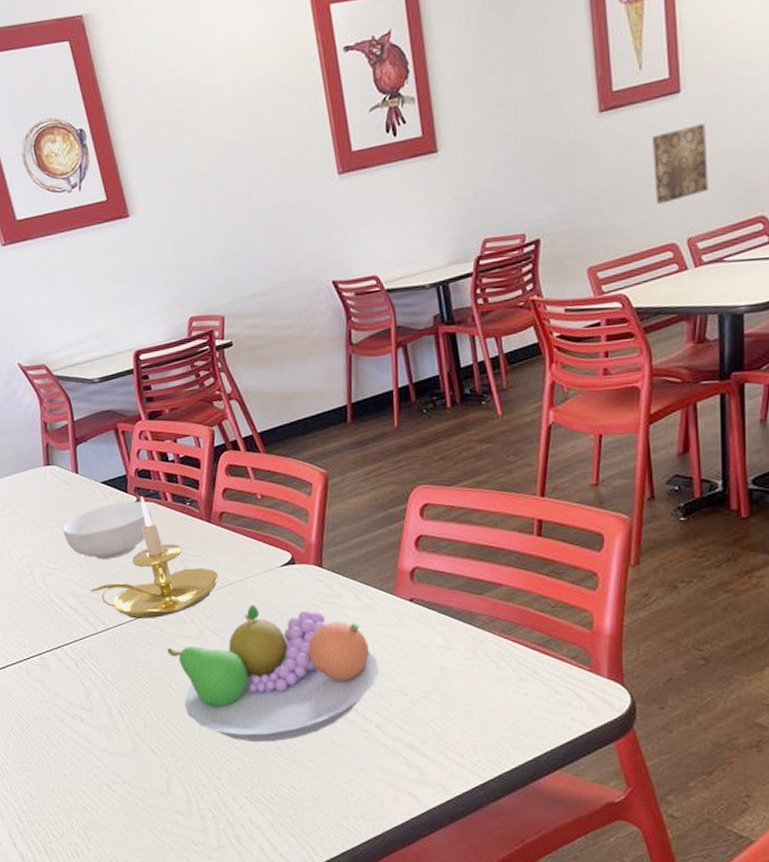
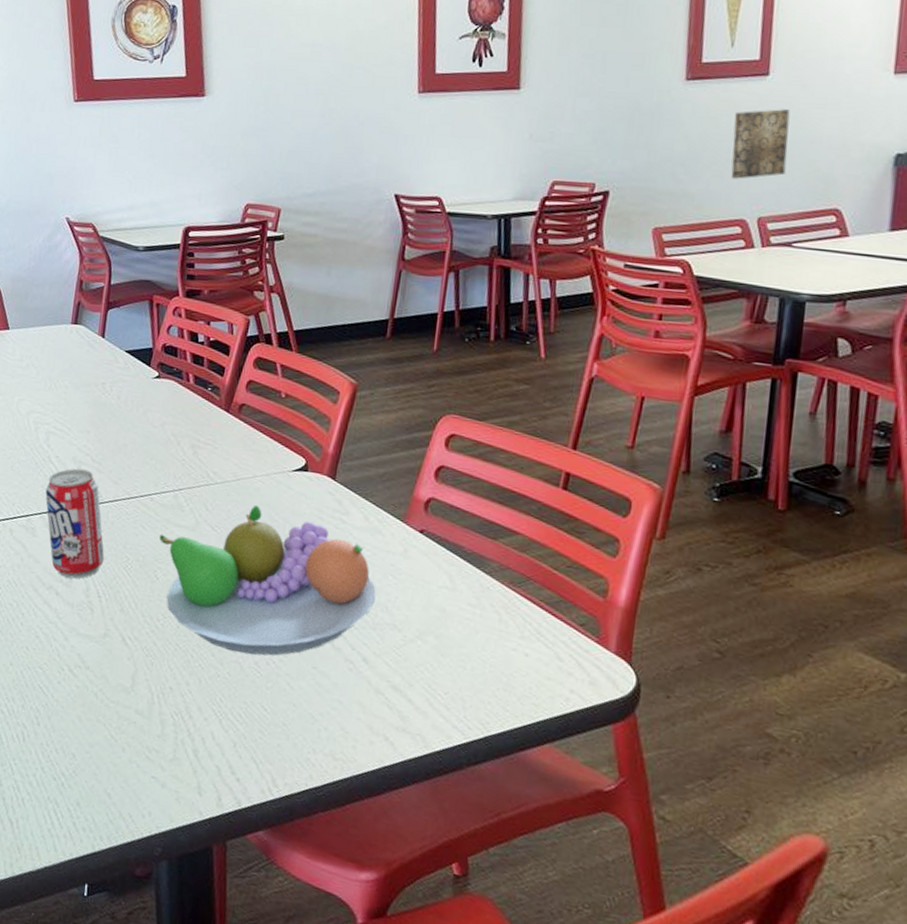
beverage can: none [52,601,120,704] -> present [45,468,105,579]
cereal bowl: present [63,501,153,559] -> none [77,374,171,431]
candle holder: present [90,496,219,619] -> none [92,373,228,501]

